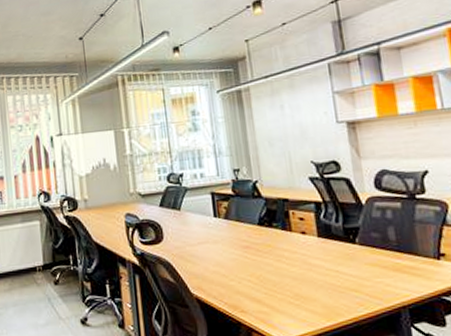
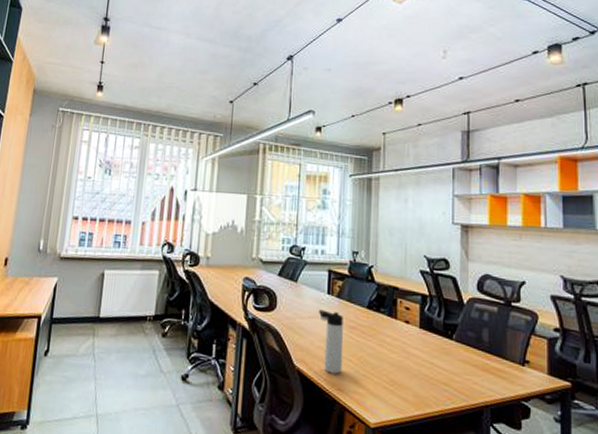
thermos bottle: none [207,234,243,297] -> present [318,309,344,374]

